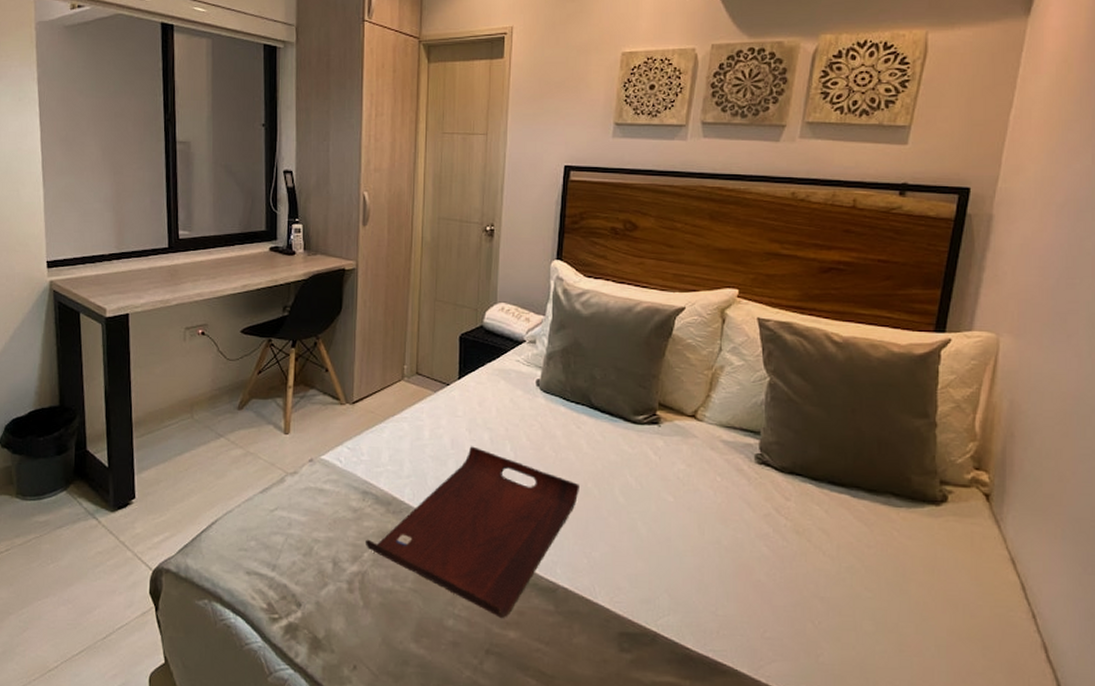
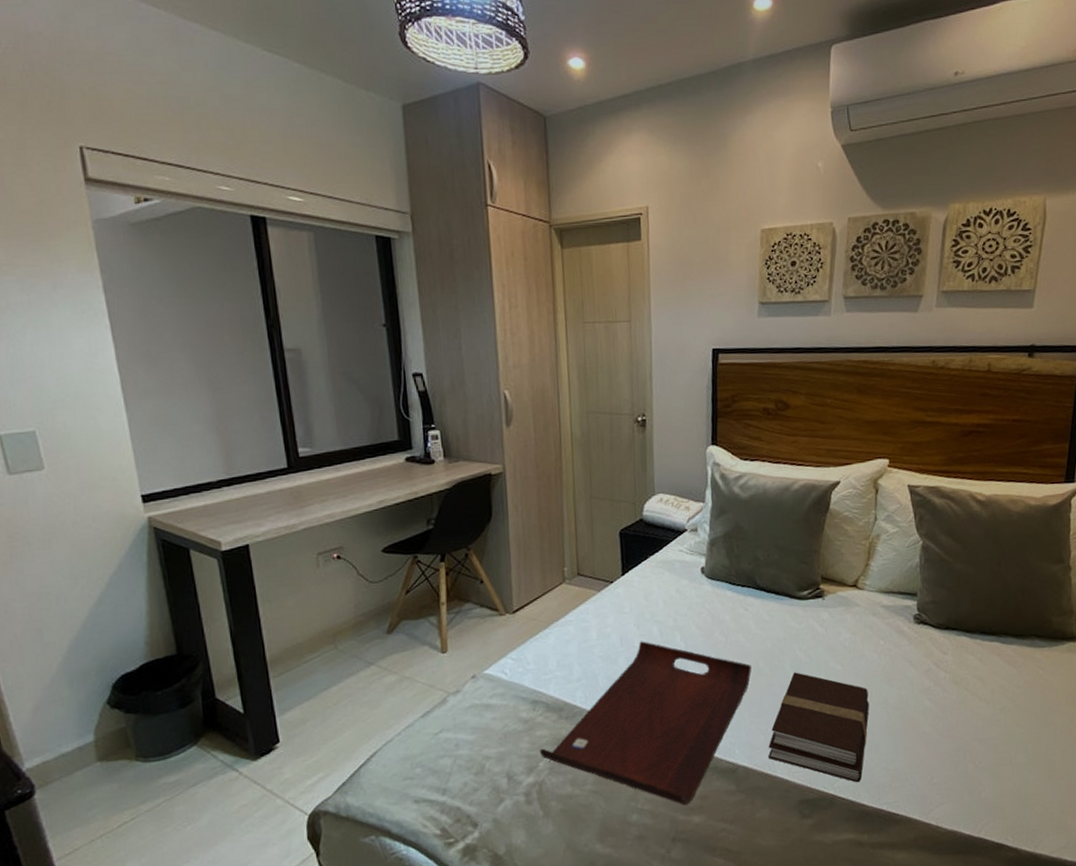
book: none [589,498,701,624] -> present [768,672,869,783]

